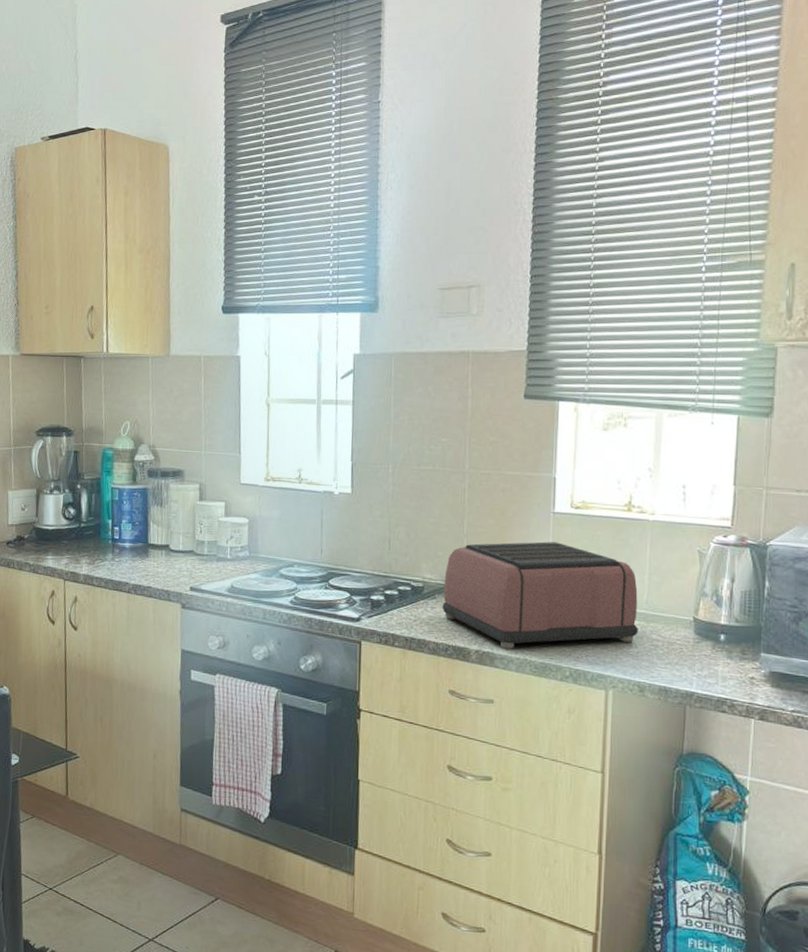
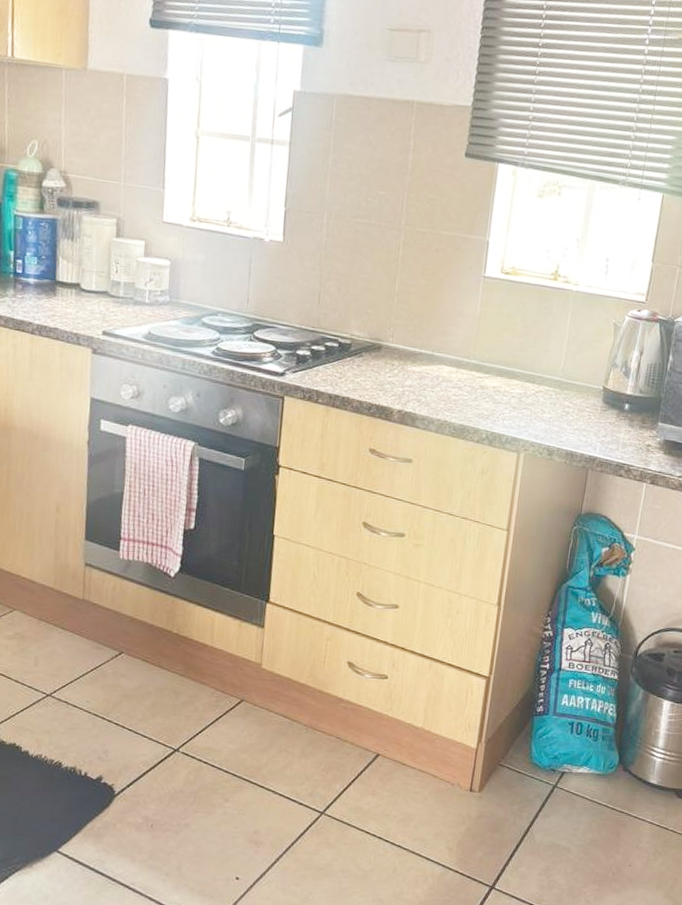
toaster: present [442,541,638,649] -> none [368,303,556,410]

